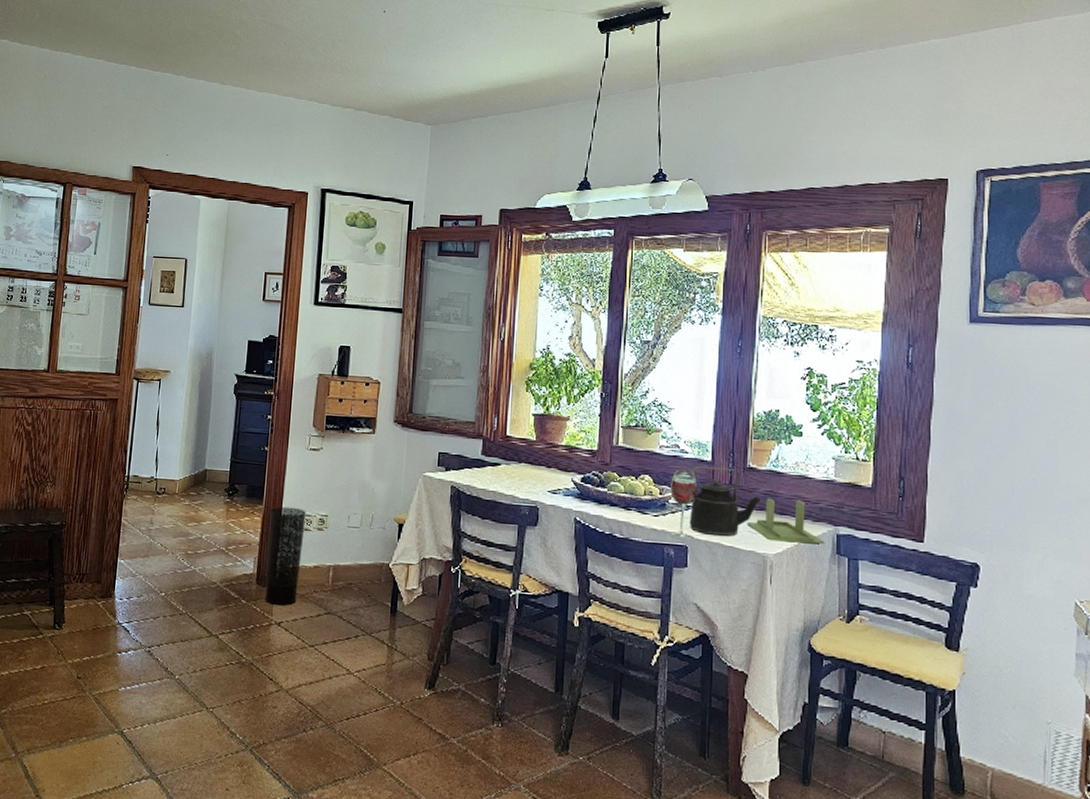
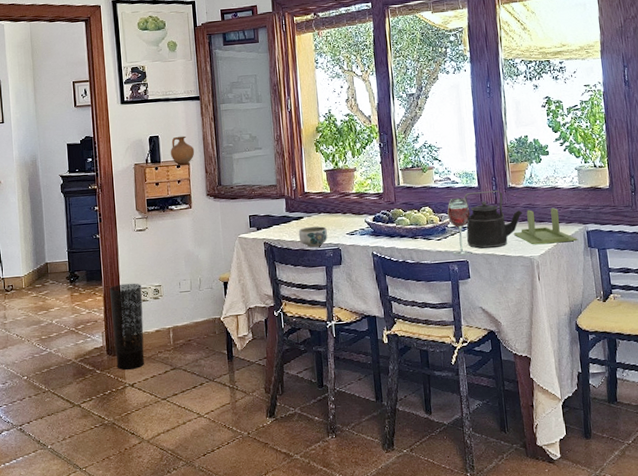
ceramic jug: none [360,350,388,384] -> present [170,136,195,166]
bowl: none [492,476,527,500] -> present [298,226,328,247]

